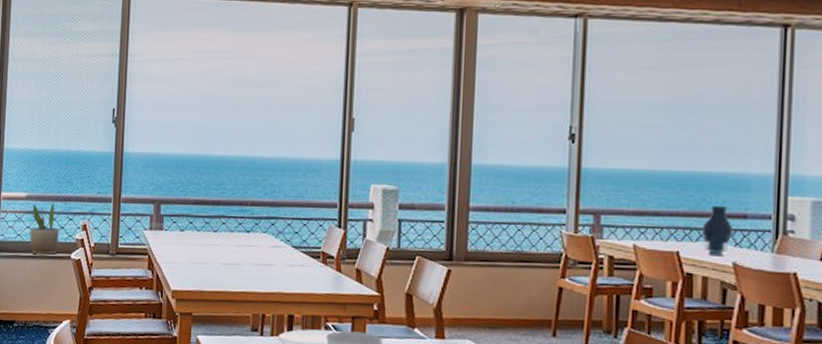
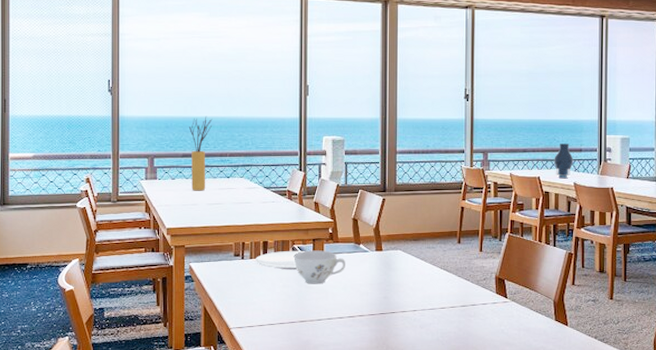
potted plant: present [30,202,59,256] -> none [38,160,65,206]
vase: none [203,154,233,247] -> present [188,116,213,191]

